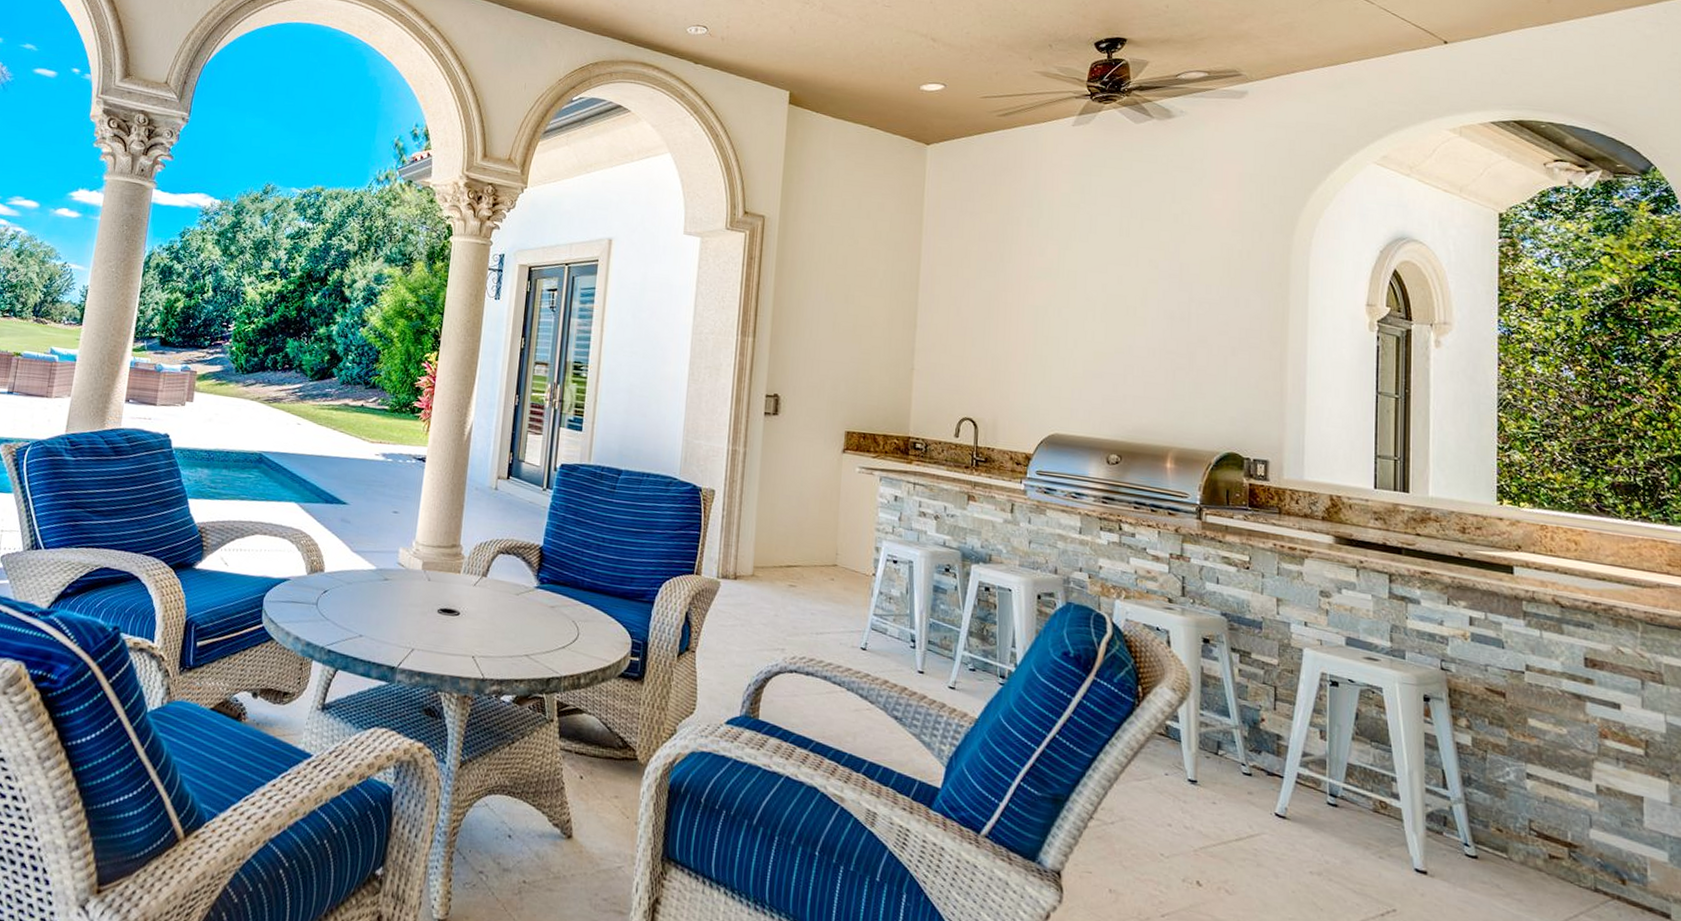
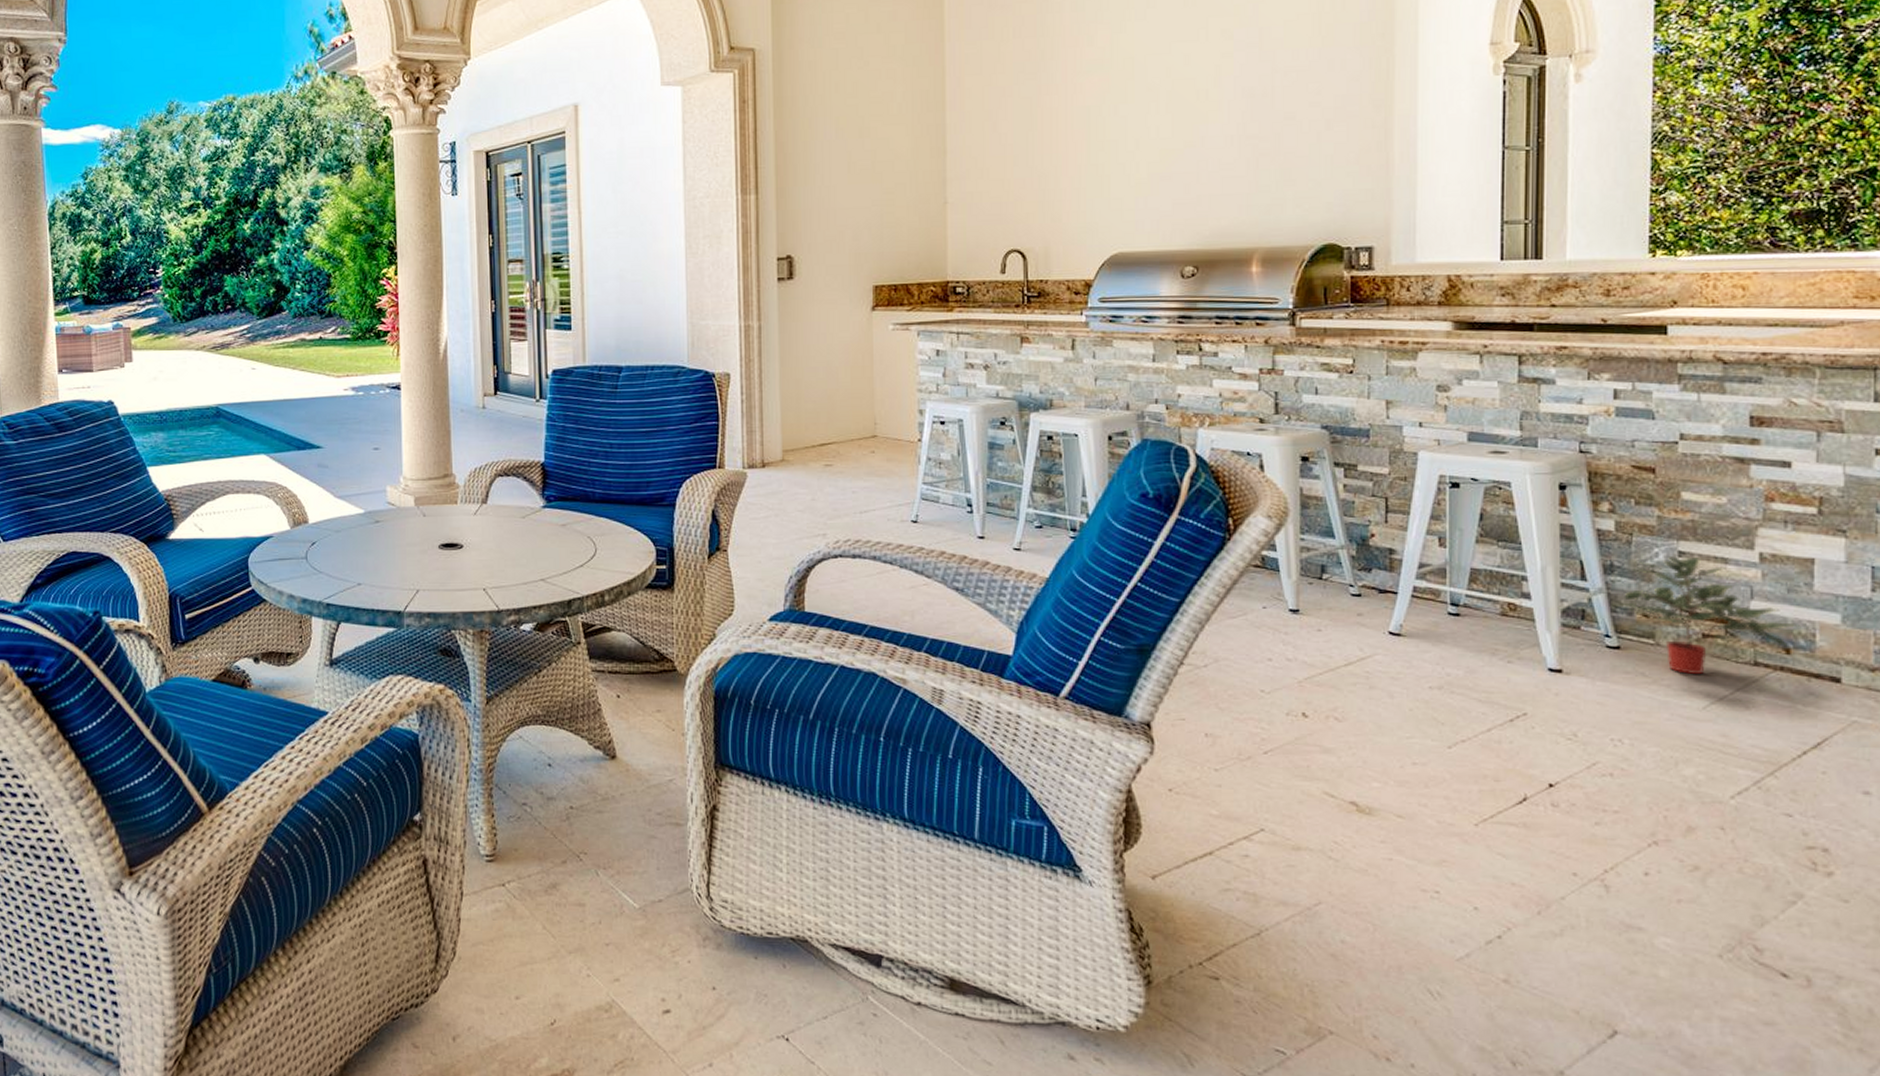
potted plant: none [1480,776,1635,893] -> present [1624,556,1802,674]

